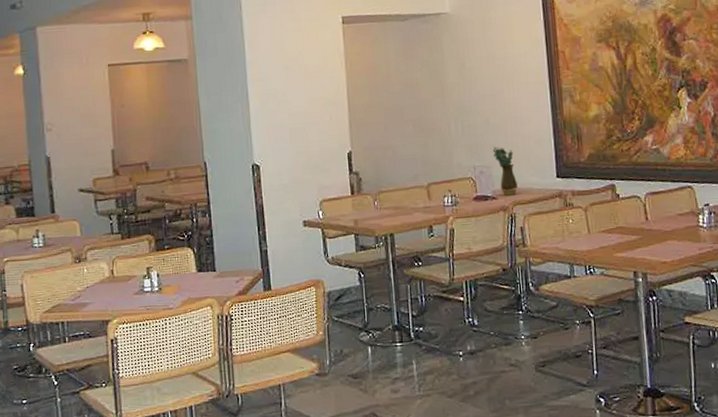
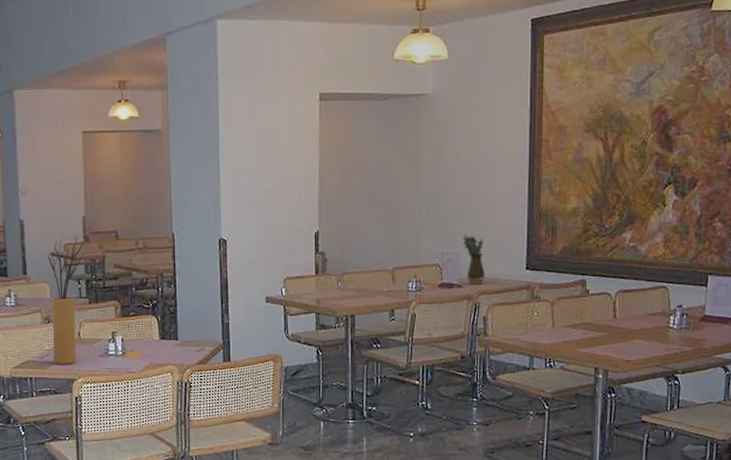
vase: none [76,171,115,306] -> present [47,236,85,365]

